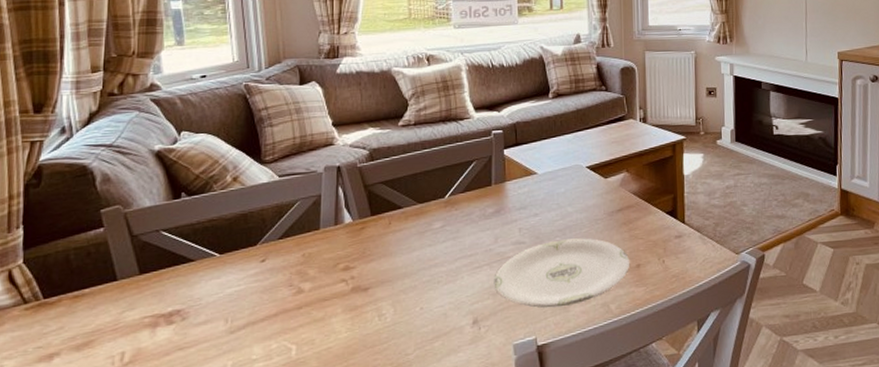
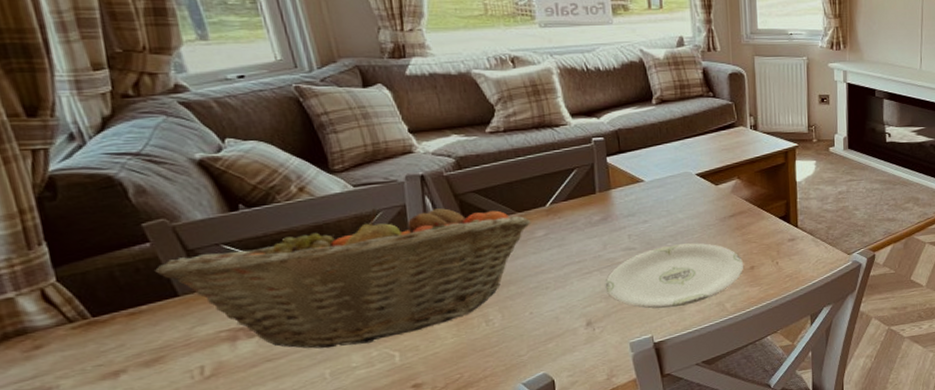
fruit basket: none [101,198,430,339] -> present [153,208,531,349]

